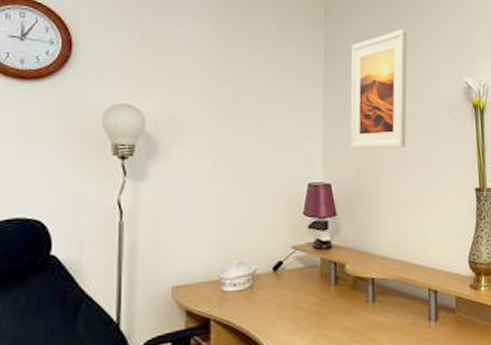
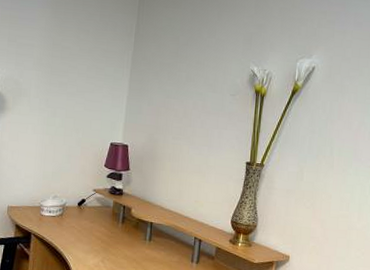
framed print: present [350,28,408,149] -> none [146,20,207,122]

